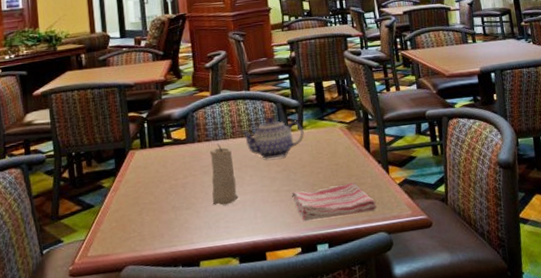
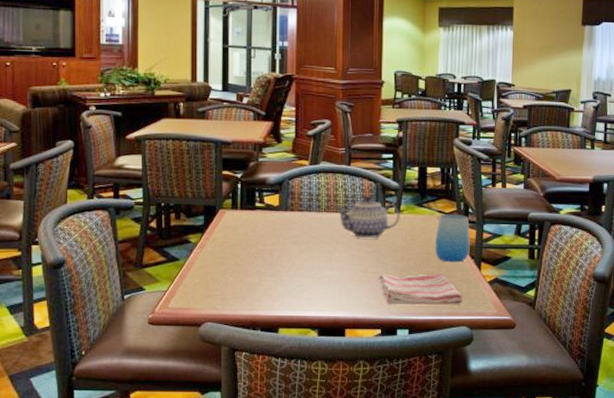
candle: present [209,144,239,205] -> none [298,215,325,278]
cup: none [340,122,376,171] -> present [434,214,470,263]

